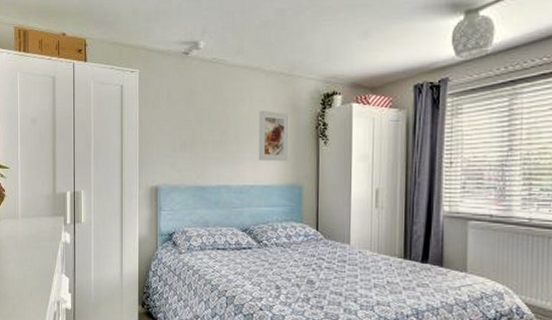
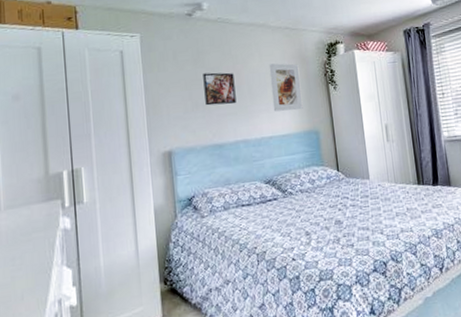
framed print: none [193,114,223,148] -> present [203,72,236,106]

